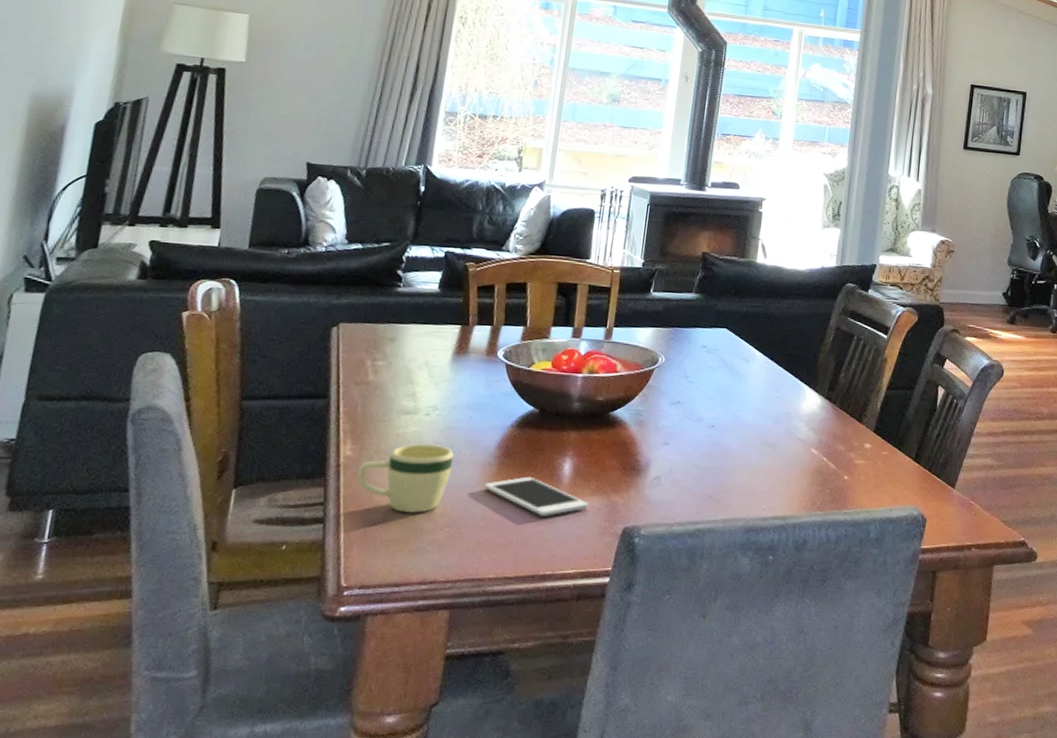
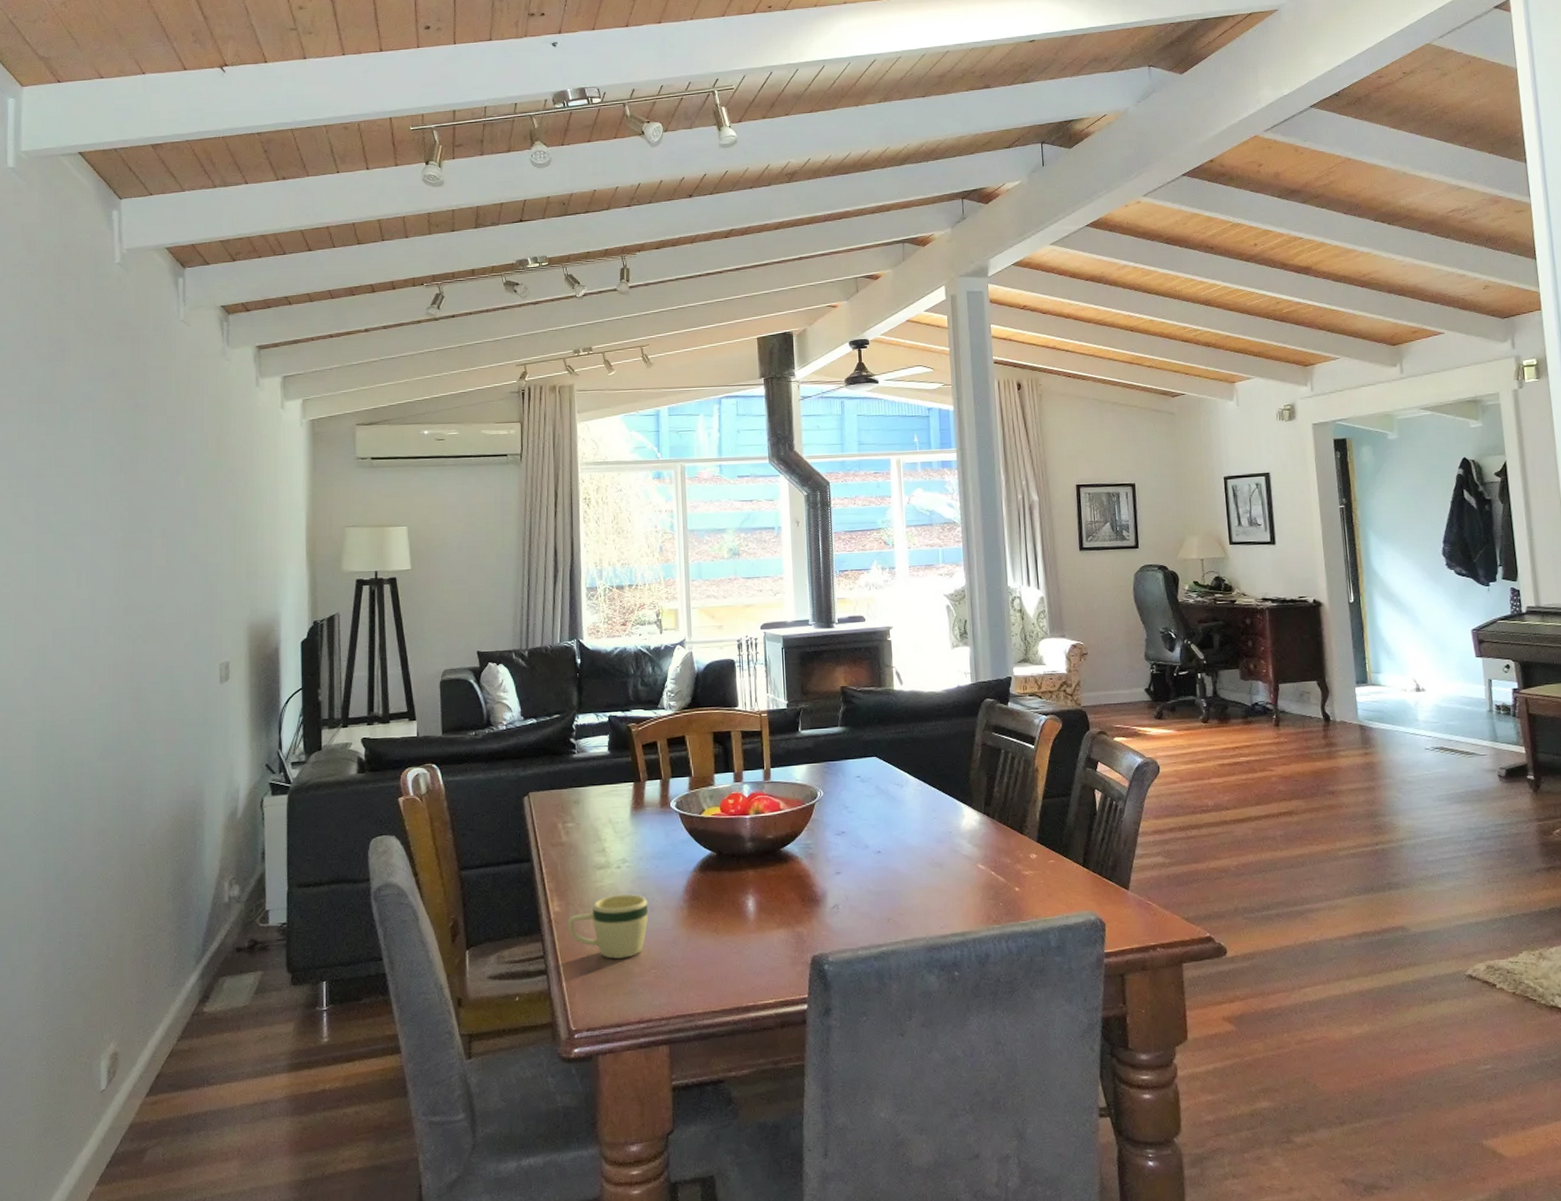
cell phone: present [484,476,589,516] -> none [680,916,777,952]

